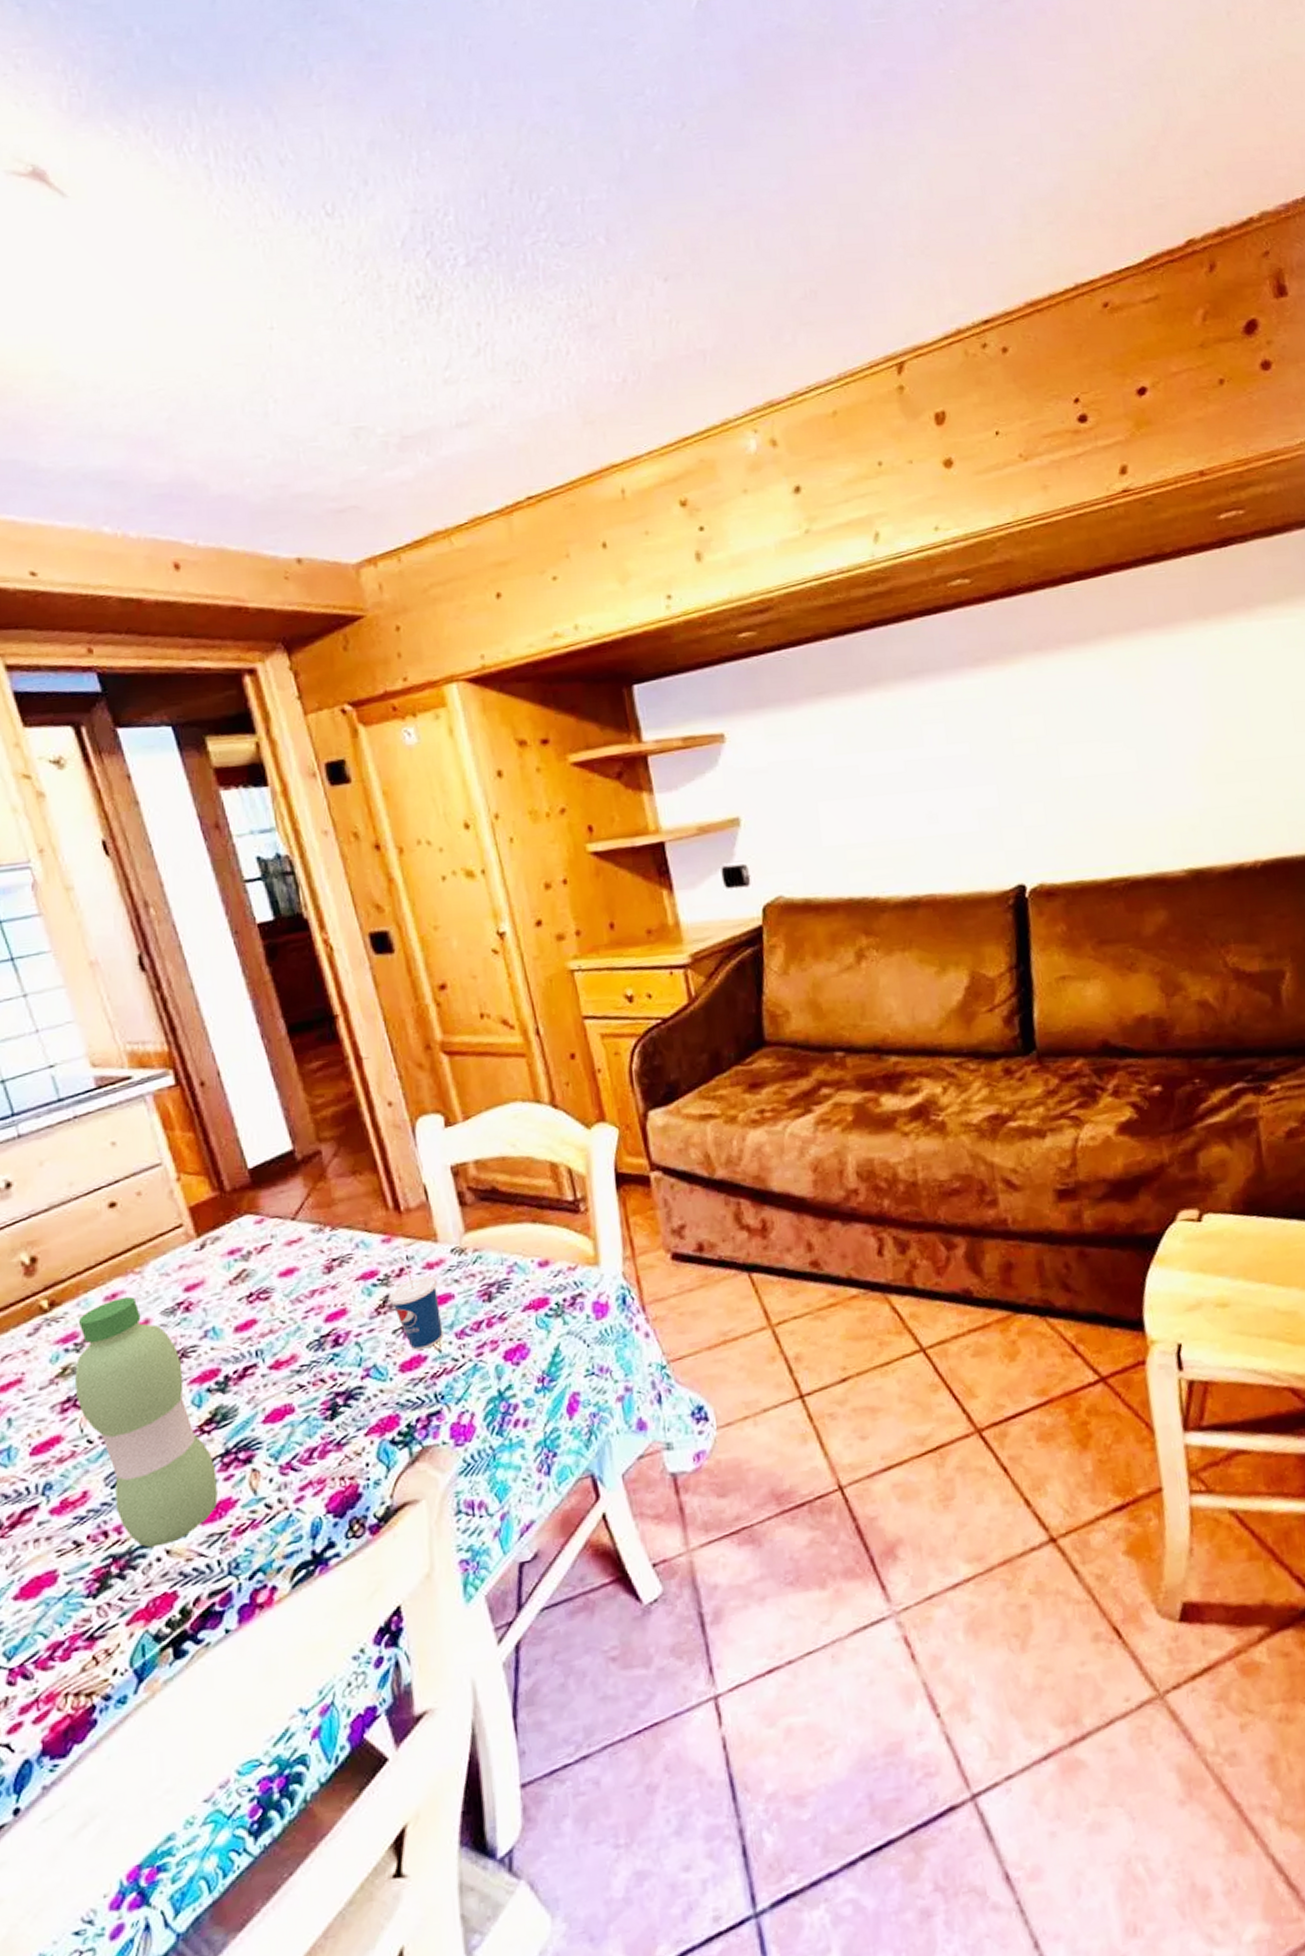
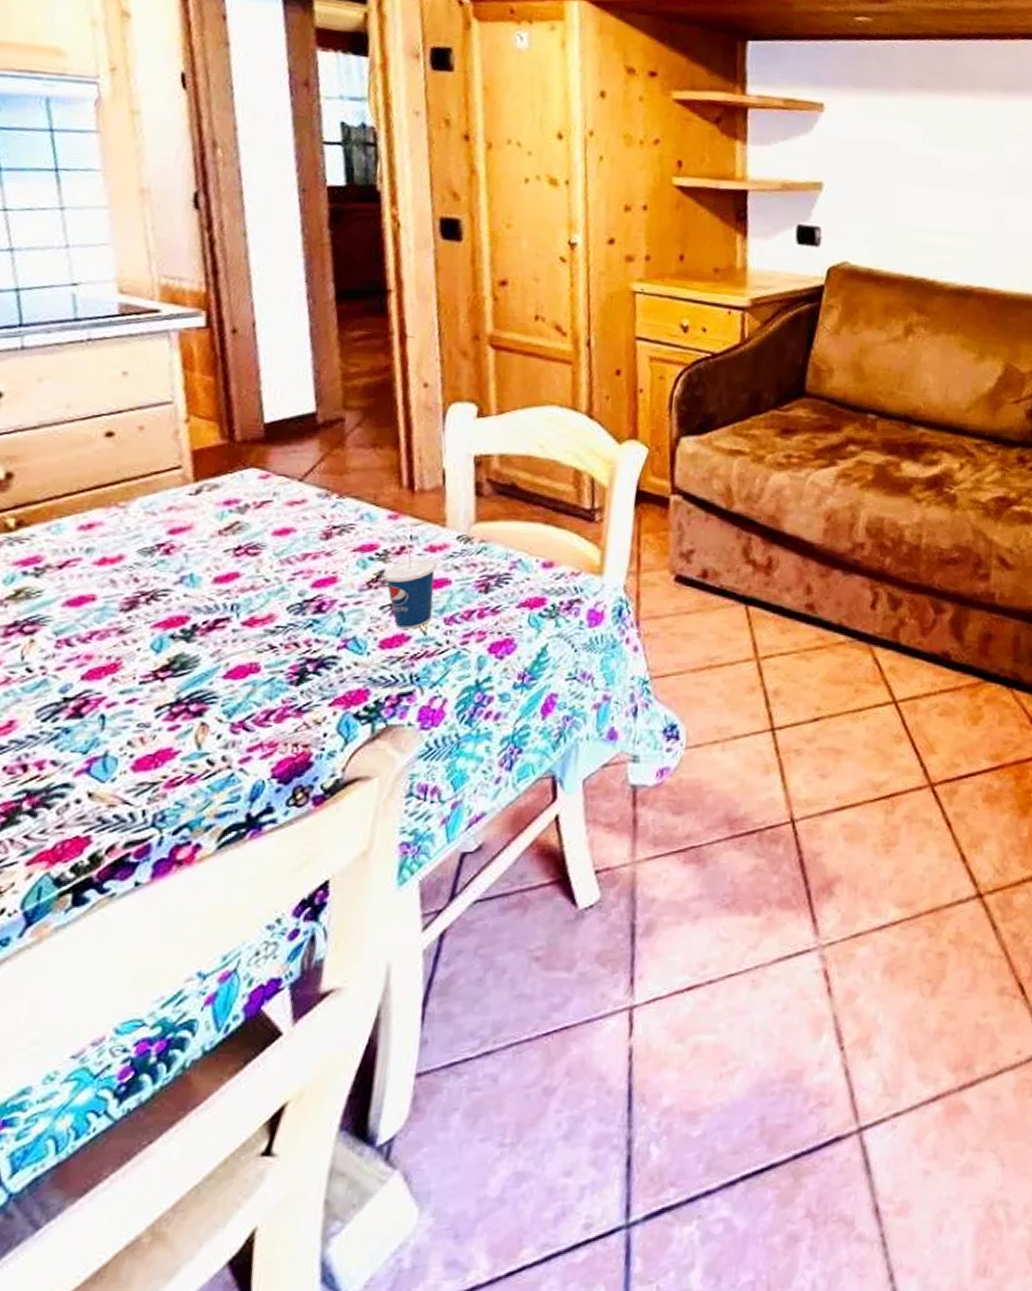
water bottle: present [75,1296,218,1548] -> none [24,528,162,788]

